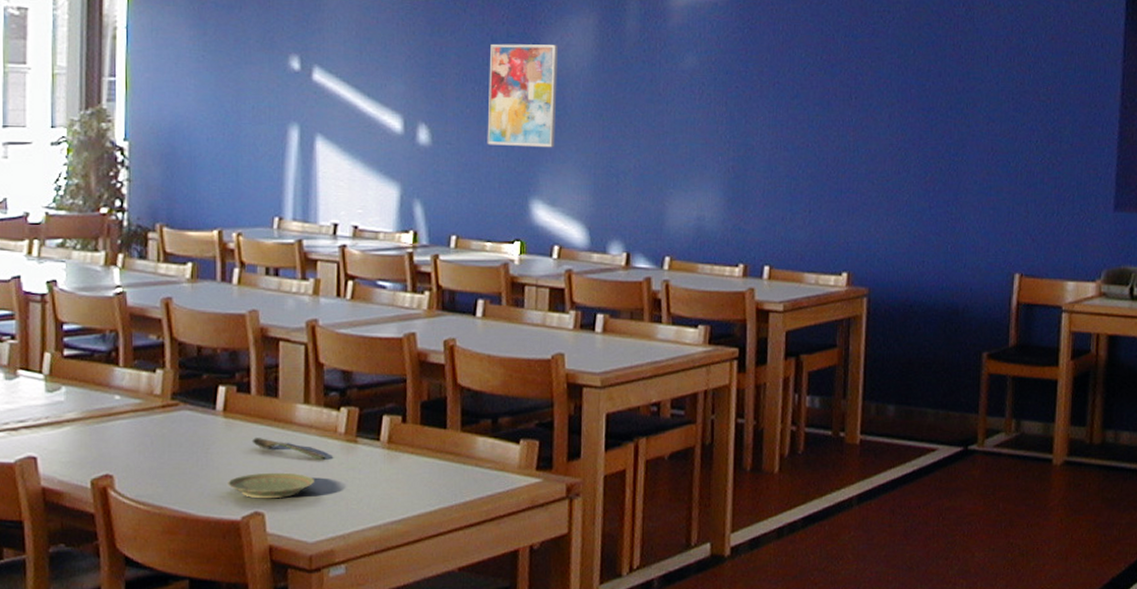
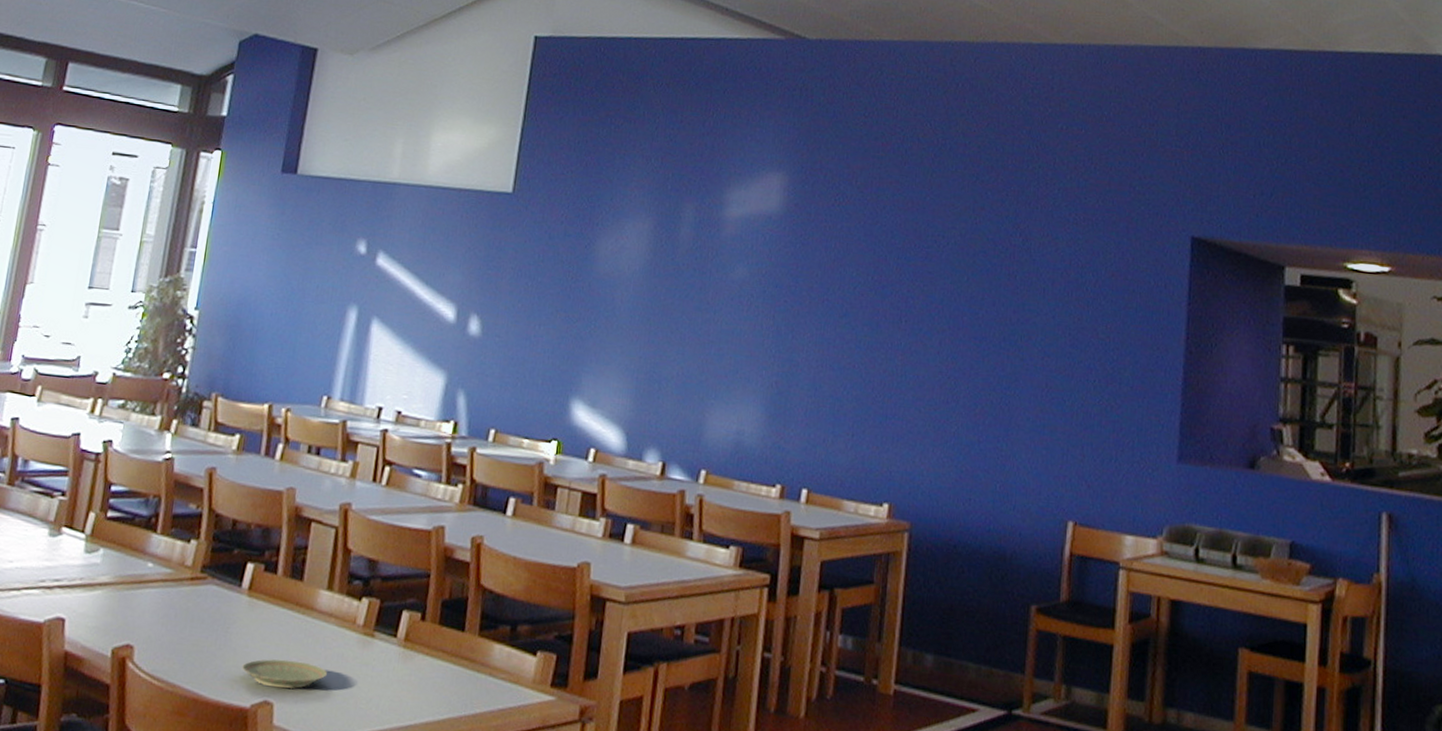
spoon: present [252,438,326,460] -> none [271,621,342,652]
wall art: present [487,43,558,148] -> none [534,241,612,349]

